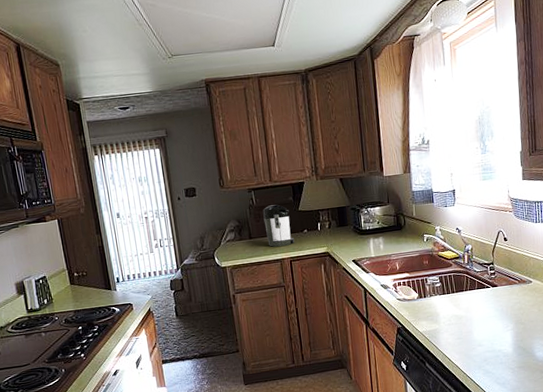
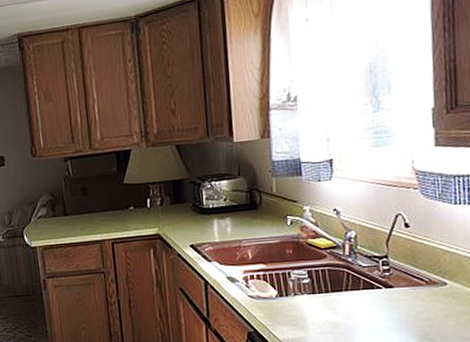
coffee maker: present [263,204,295,247] -> none [80,176,118,226]

